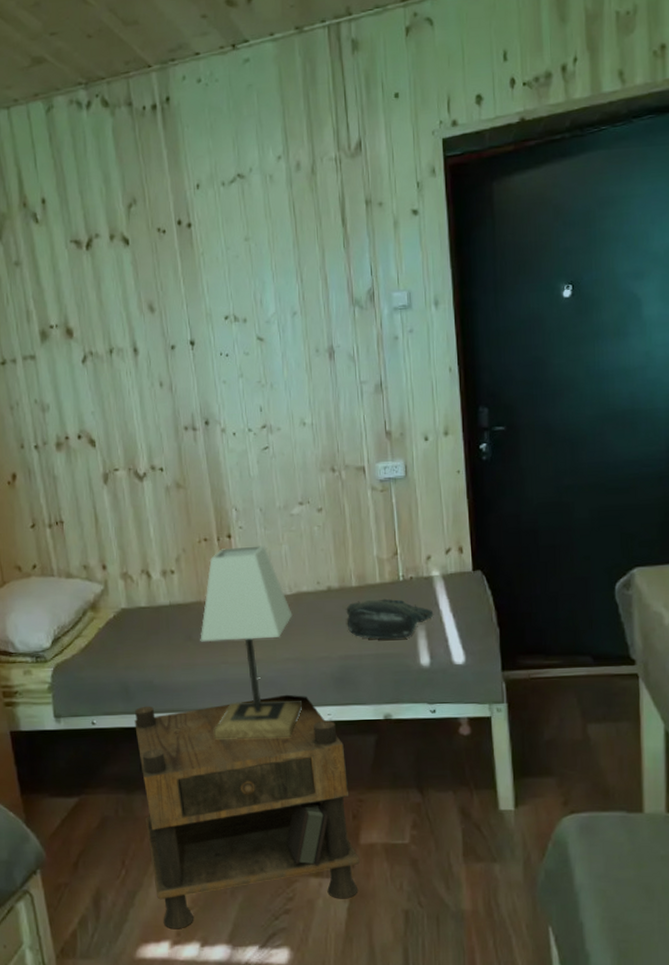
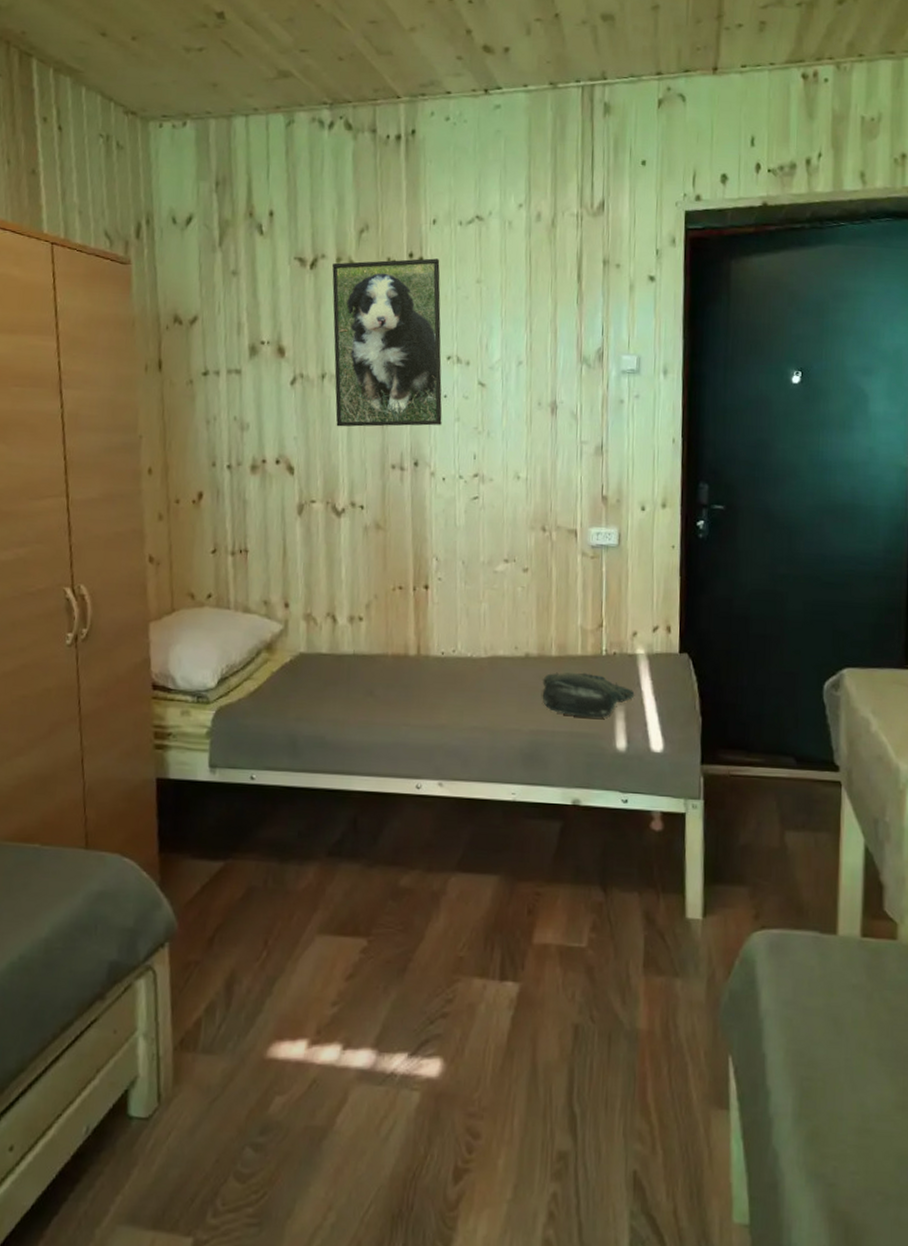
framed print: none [107,222,227,397] -> present [332,258,443,427]
nightstand: present [134,694,360,928] -> none [297,764,531,1026]
lamp: present [200,544,303,740] -> none [382,599,486,816]

